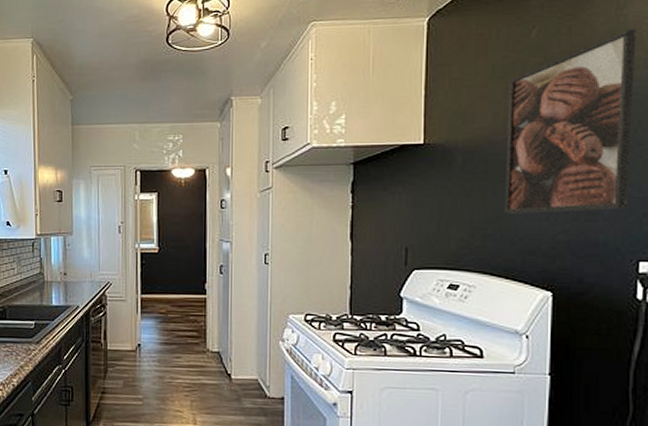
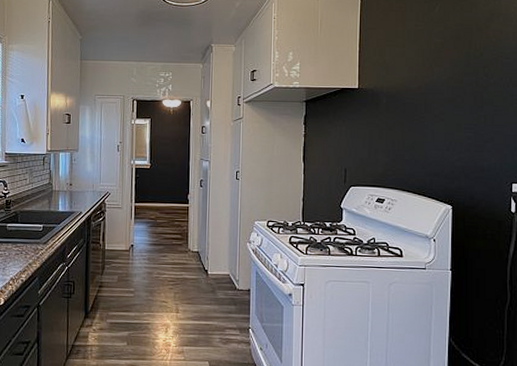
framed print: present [504,28,636,214] -> none [417,10,507,145]

